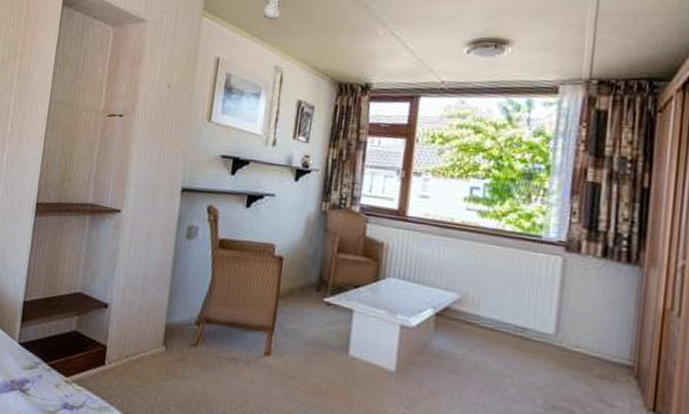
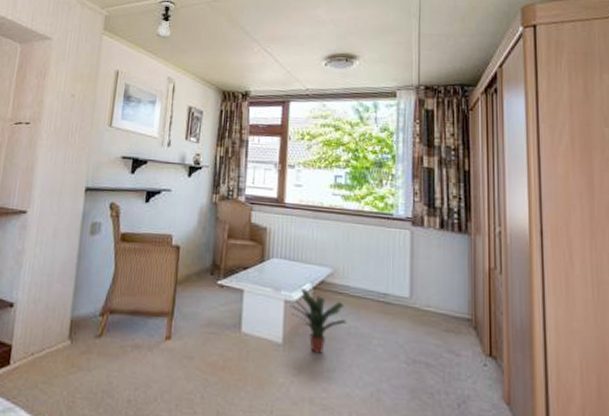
potted plant: none [405,313,473,387] -> present [289,288,346,353]

